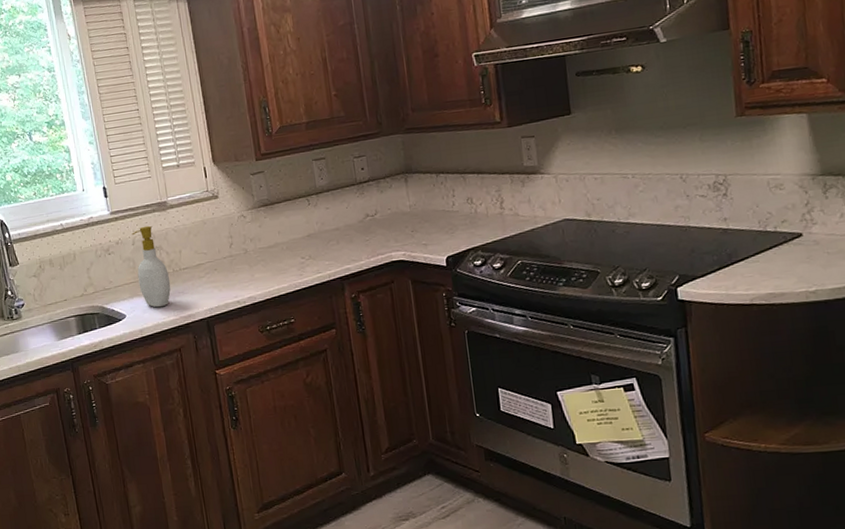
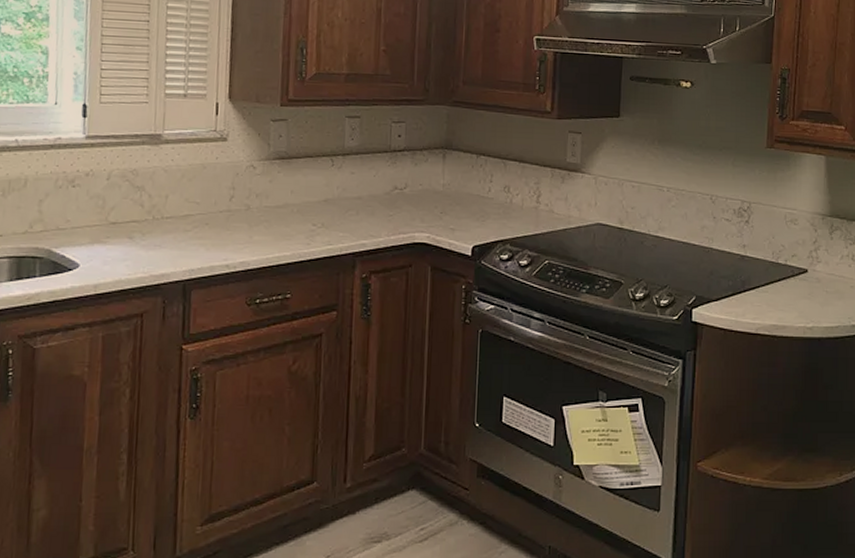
soap bottle: present [132,225,171,308] -> none [104,159,147,260]

